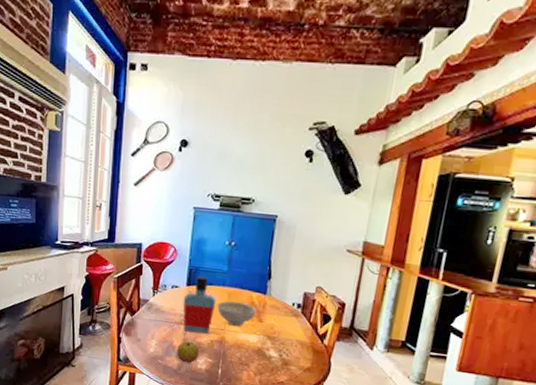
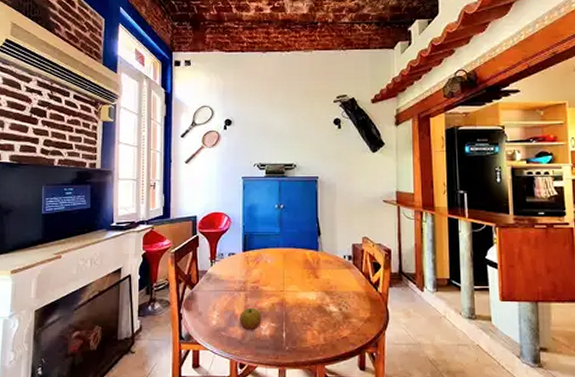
bottle: present [183,276,216,334] -> none [241,241,273,298]
decorative bowl: present [217,301,257,327] -> none [274,262,312,285]

